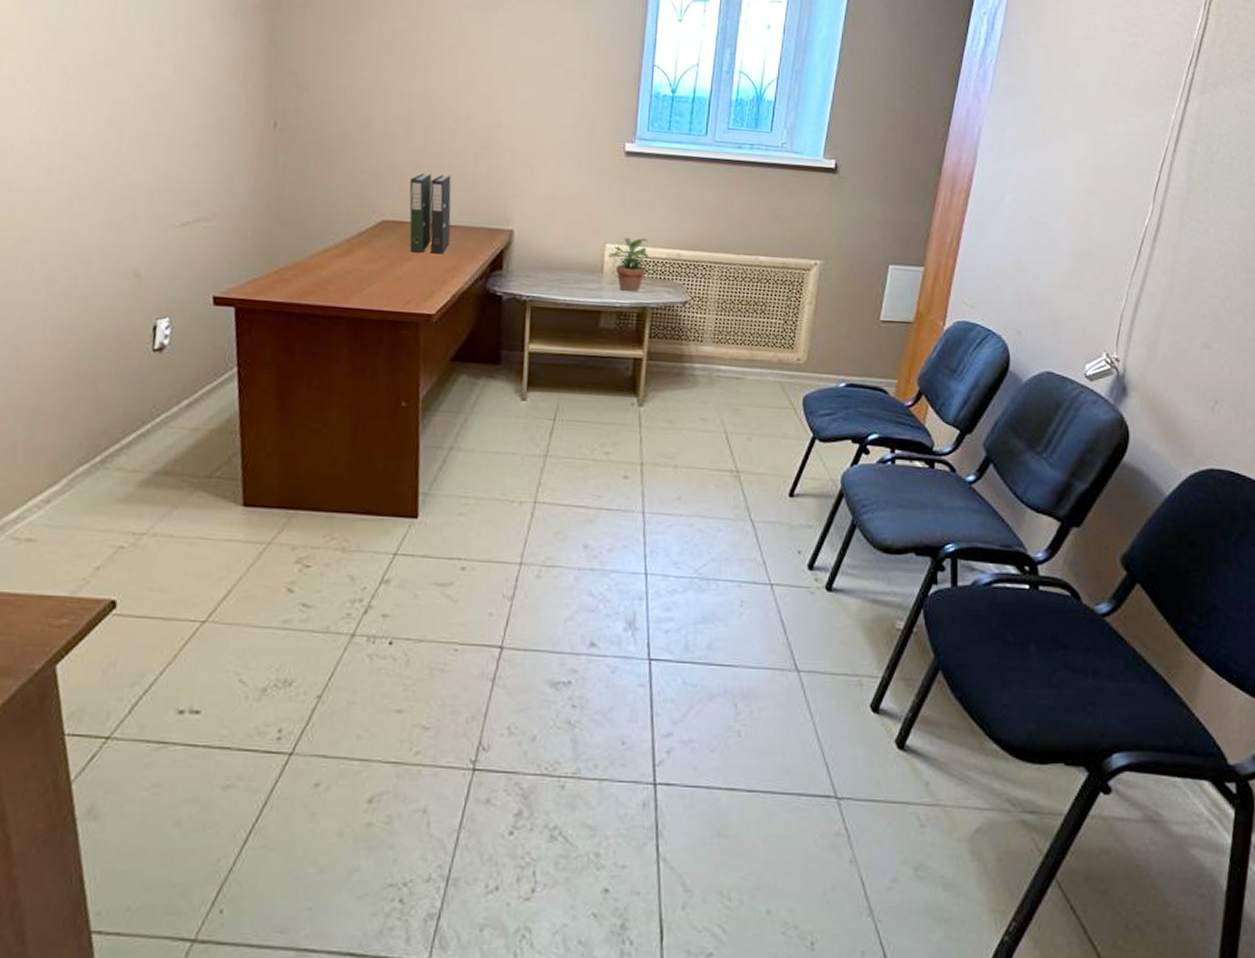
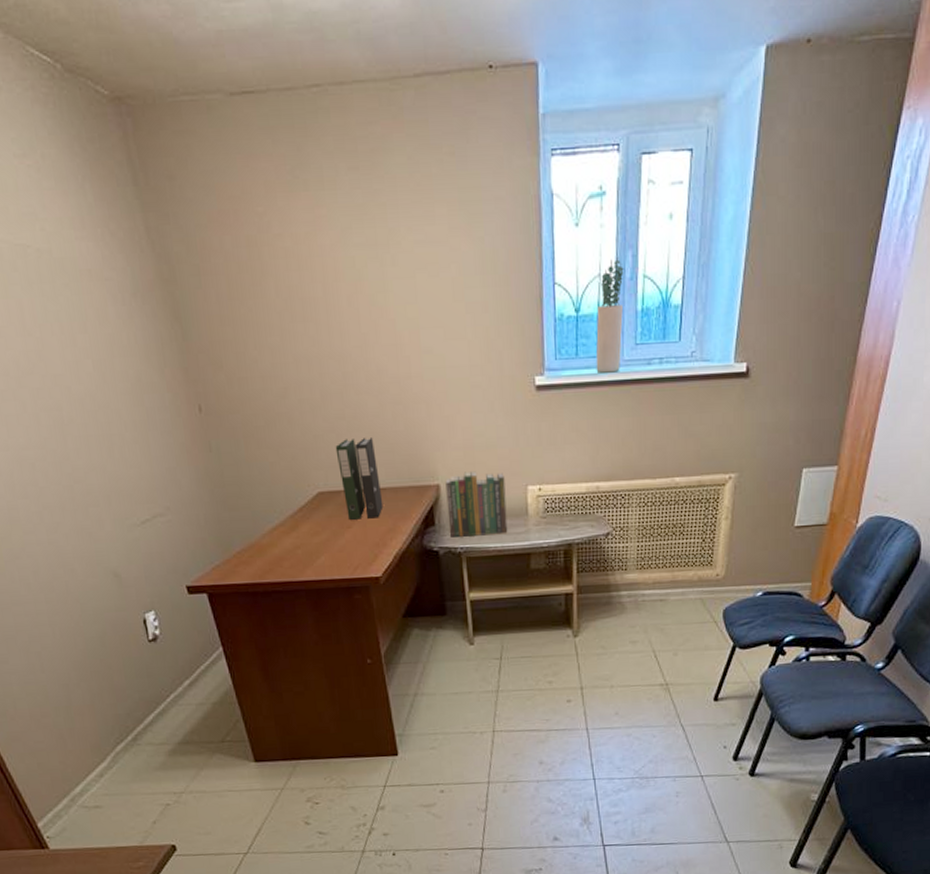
books: none [517,221,583,289] -> present [445,471,508,537]
potted plant: present [608,237,649,293] -> none [531,475,569,532]
vase: none [687,53,722,151] -> present [596,257,624,373]

